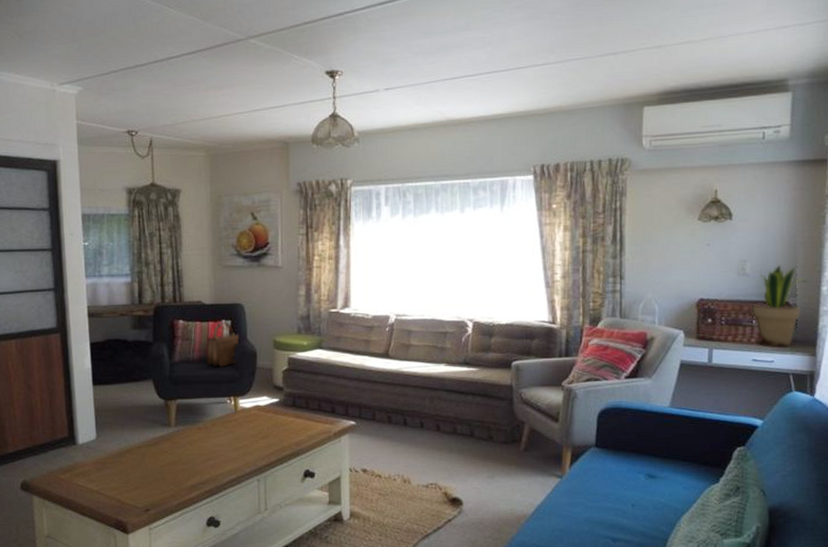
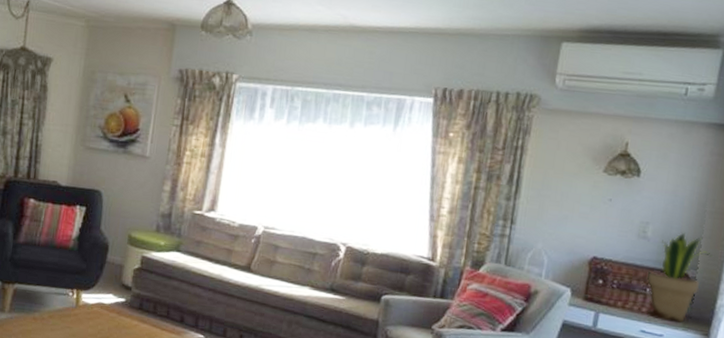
handbag: present [206,322,240,367] -> none [53,207,93,256]

